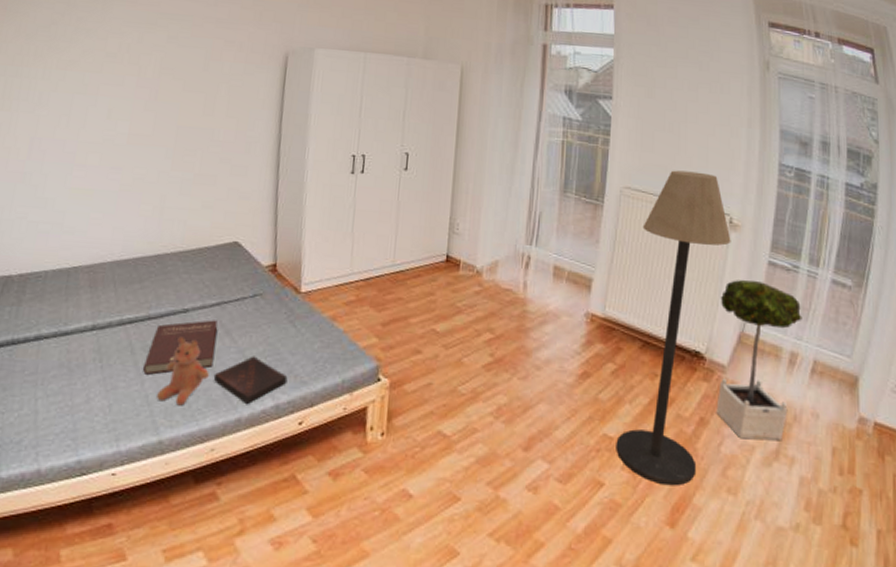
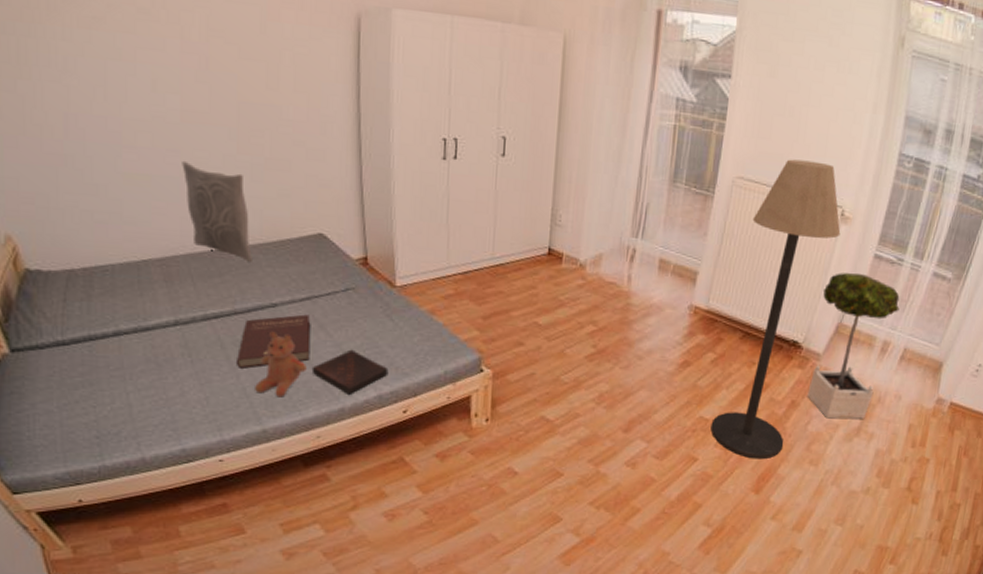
pillow: none [120,176,174,270] -> present [182,160,252,264]

